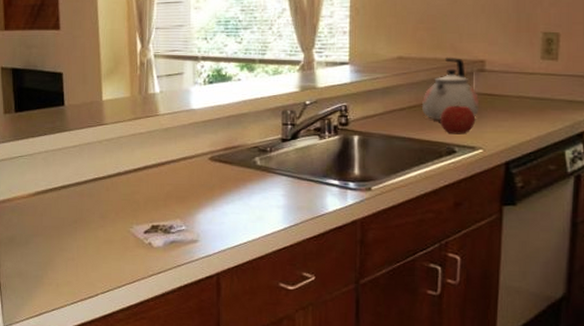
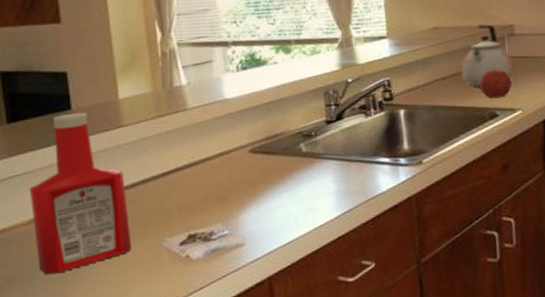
ketchup bottle: none [29,108,106,242] -> present [29,112,132,274]

